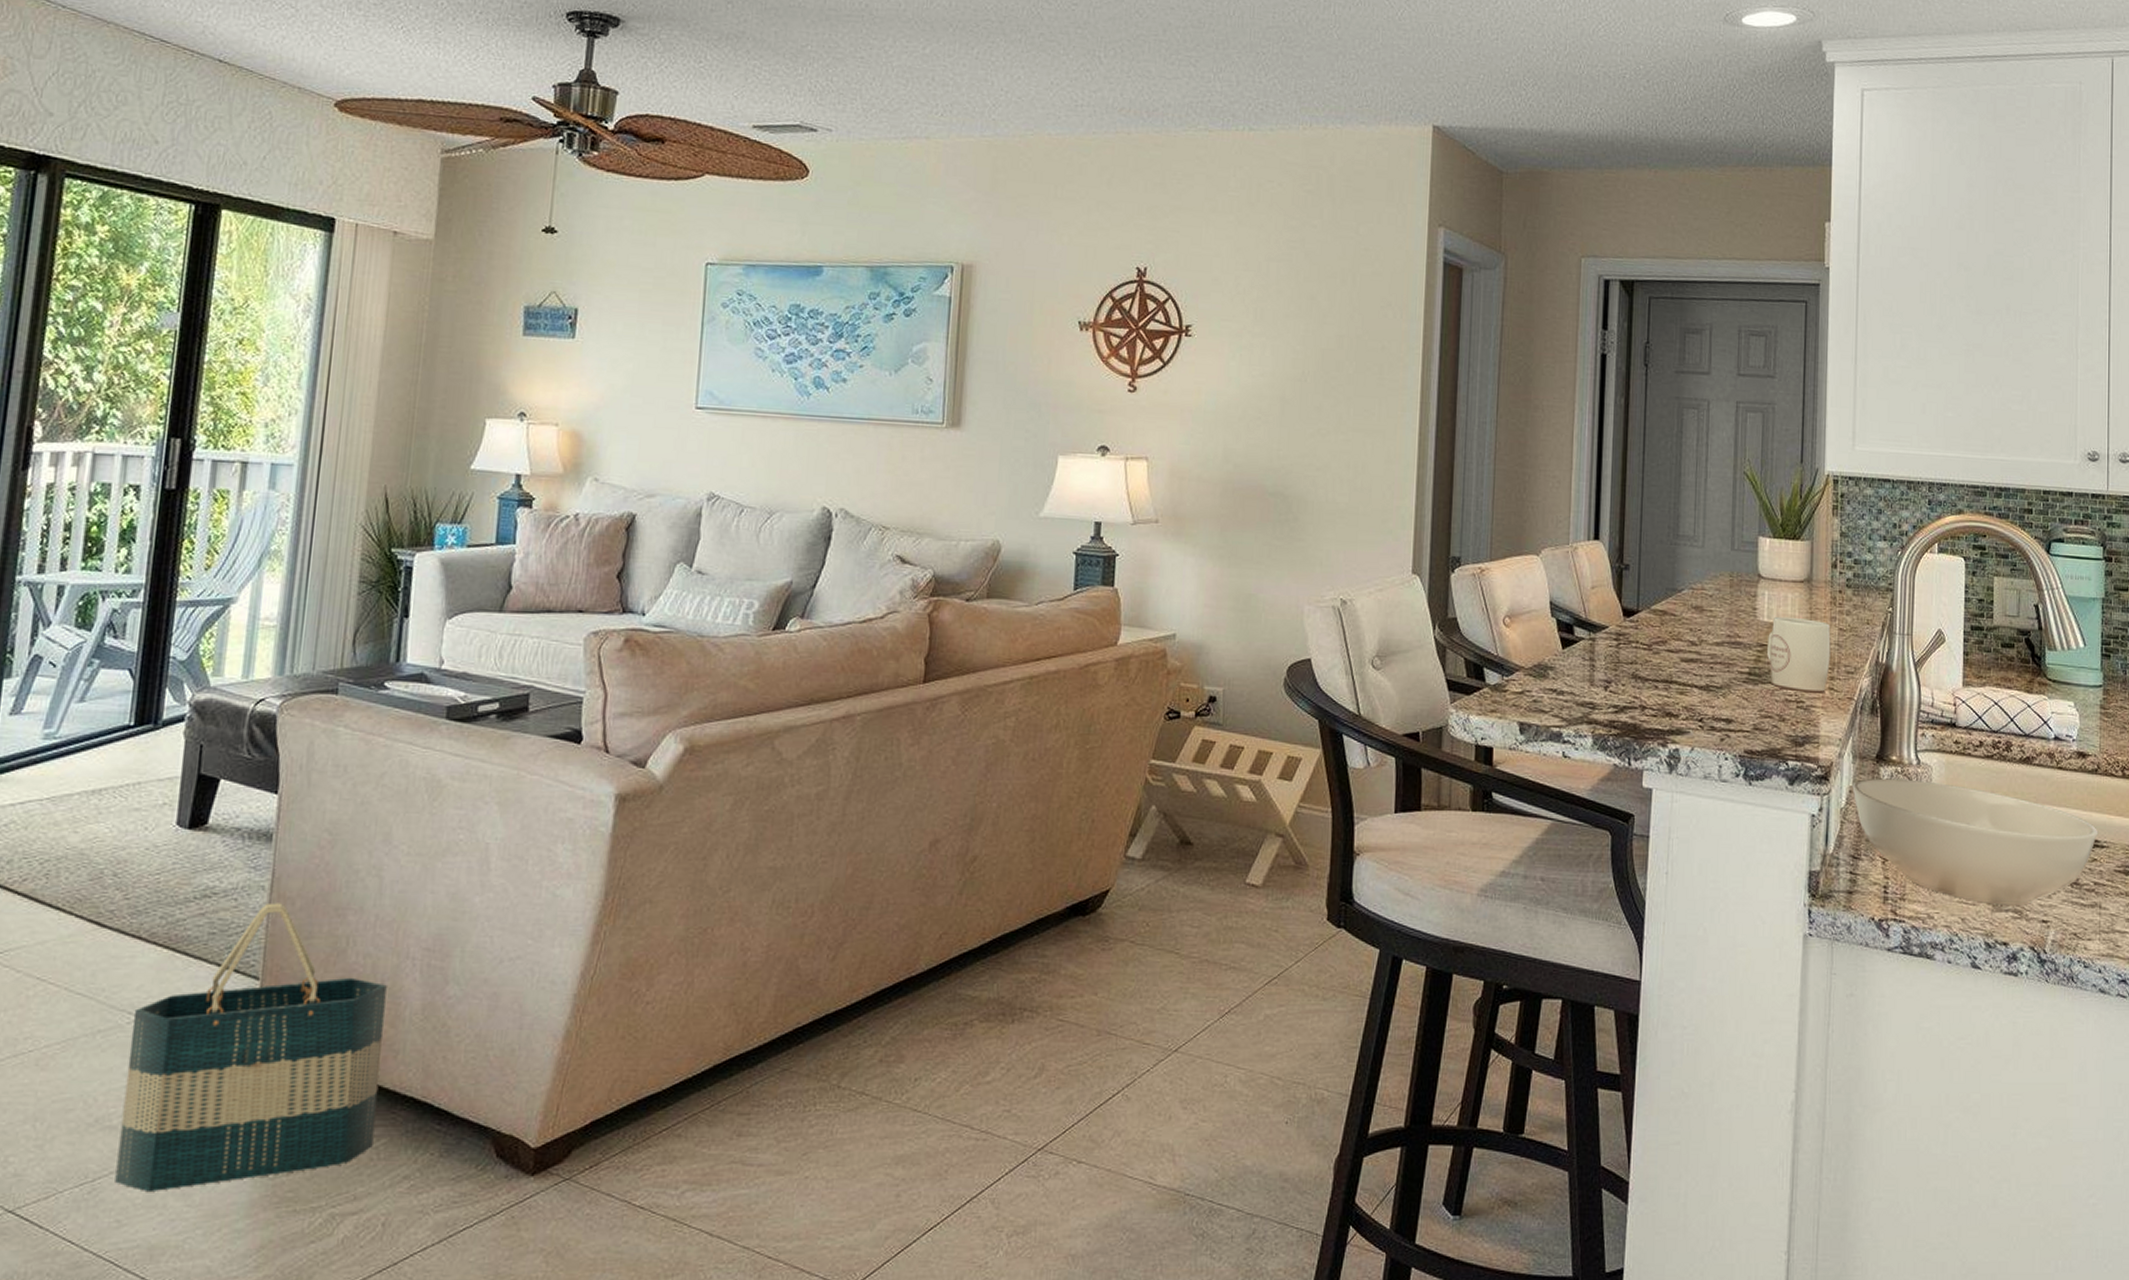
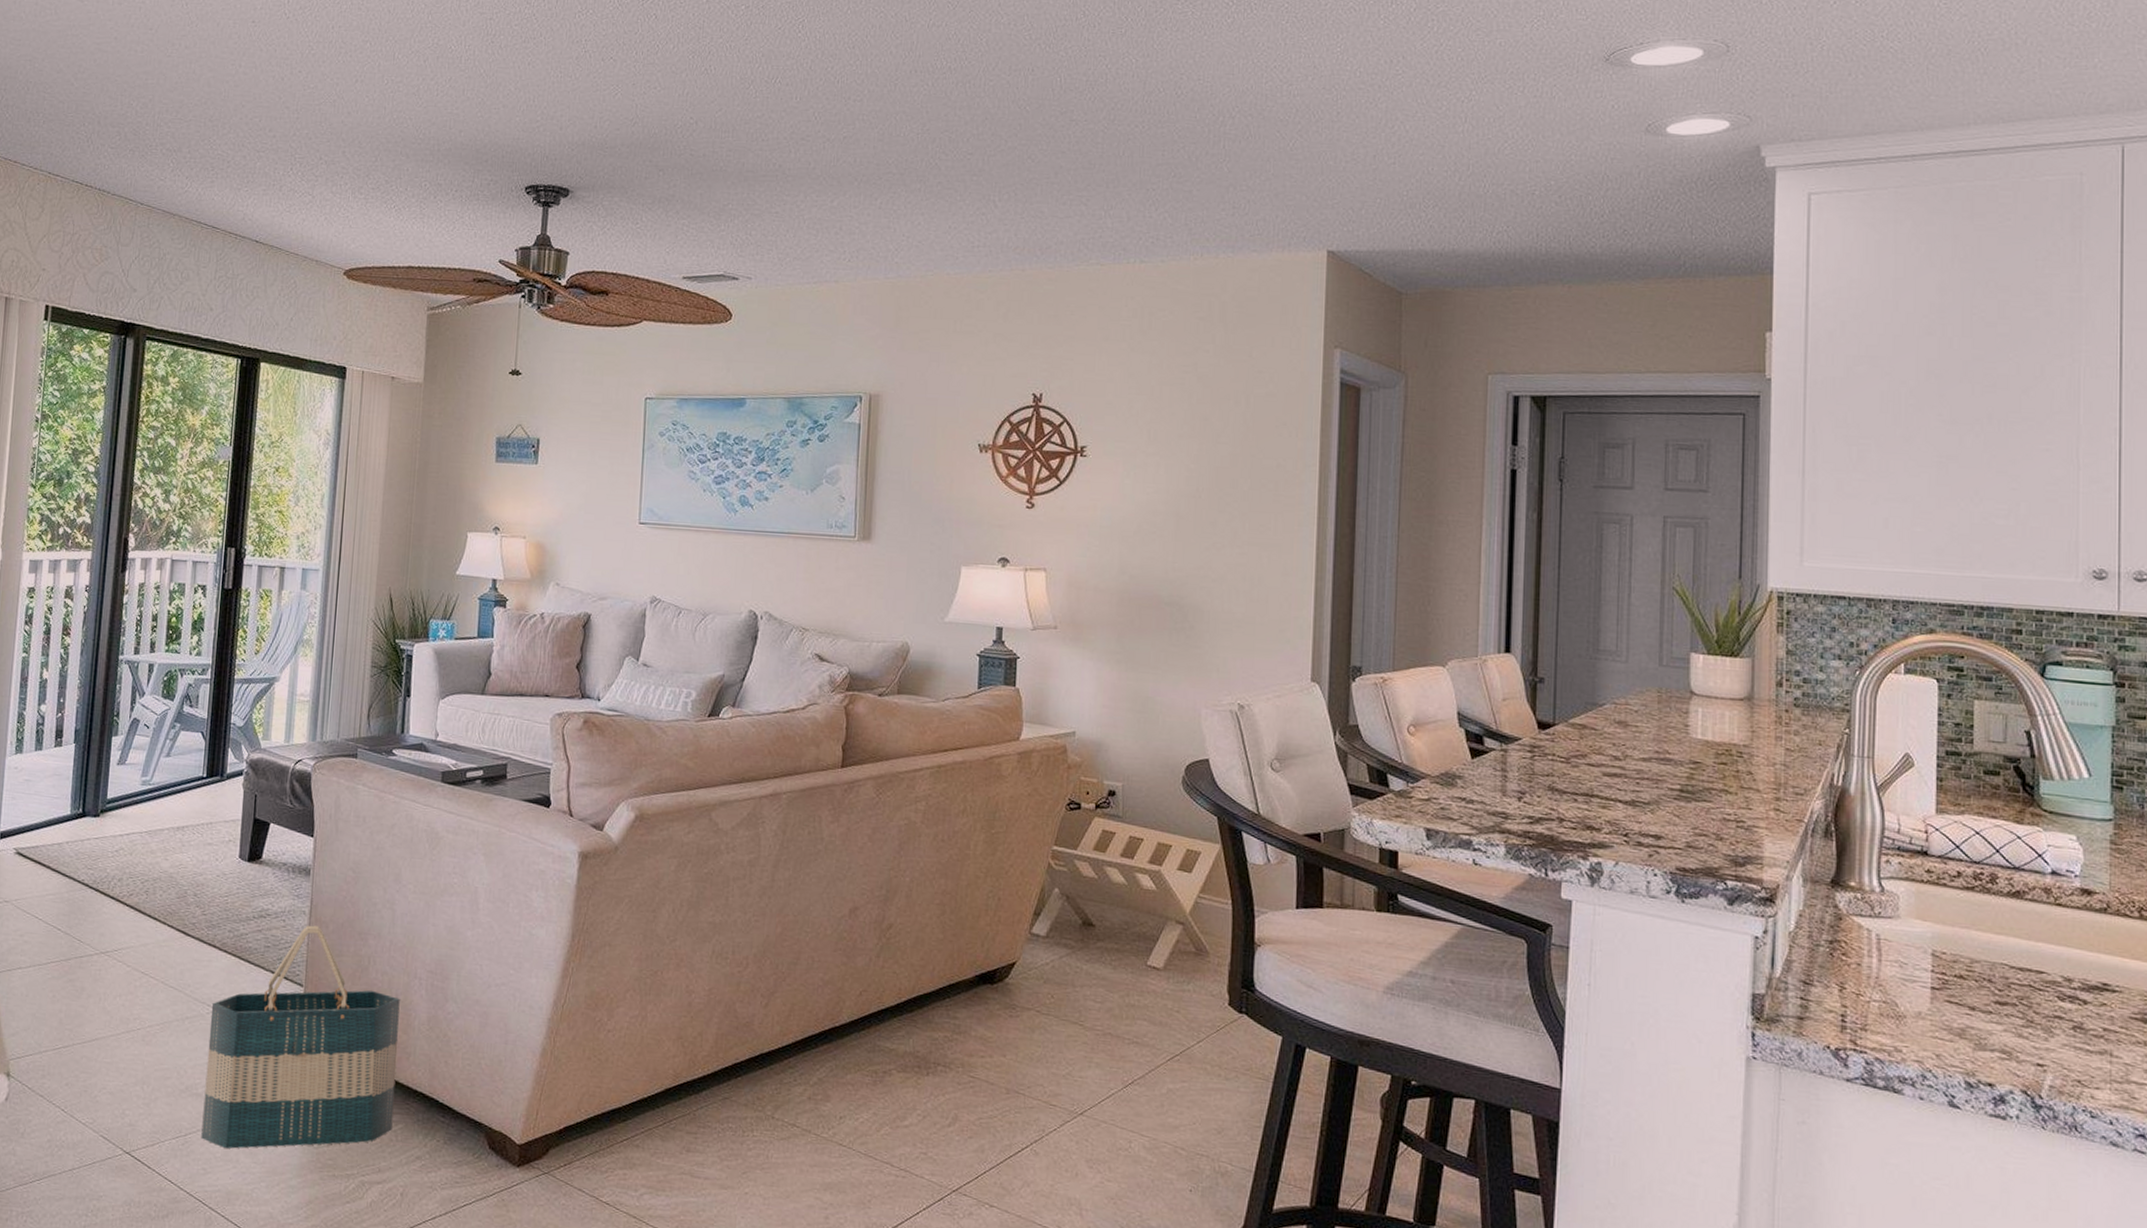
mug: present [1766,616,1831,694] -> none [1700,734,1776,815]
bowl: present [1852,778,2099,906] -> none [1803,903,2109,1047]

